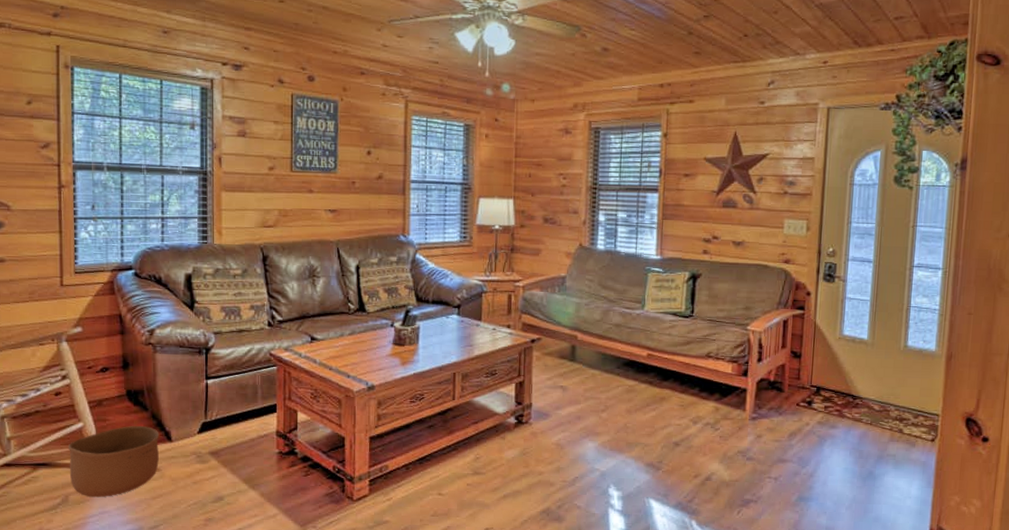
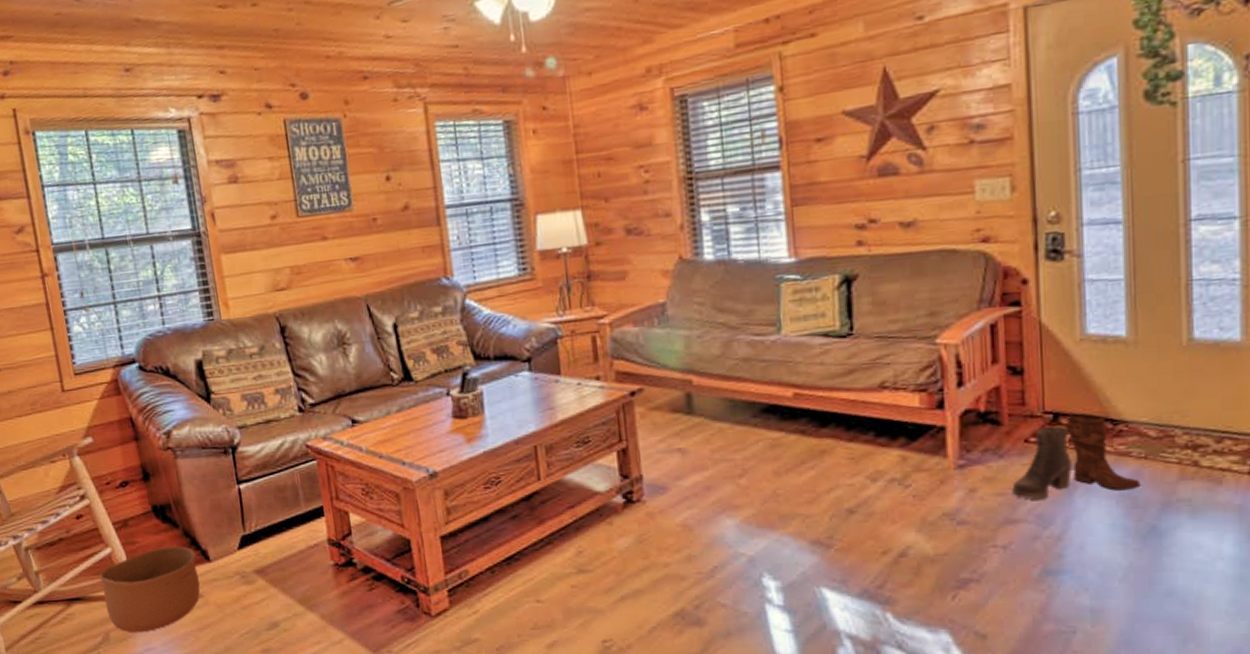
boot: none [785,396,825,447] -> present [1012,425,1072,500]
boot: none [824,388,866,445] -> present [1066,412,1142,491]

